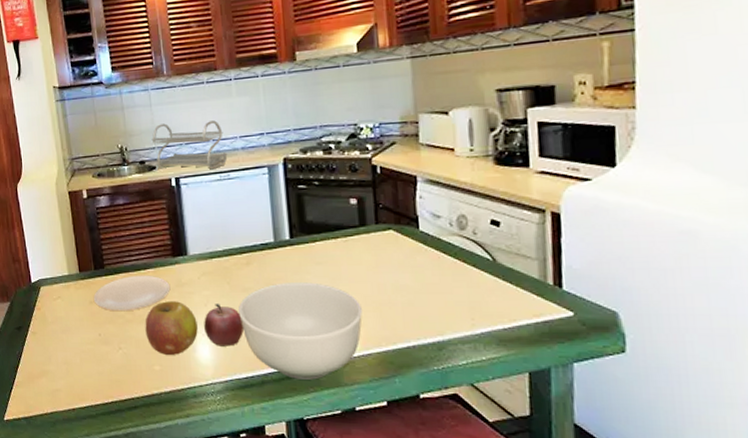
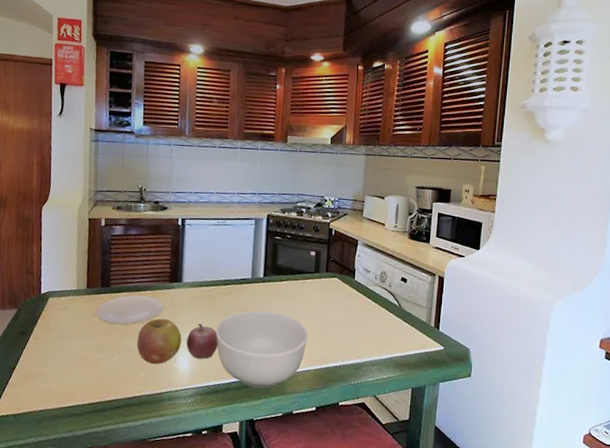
dish rack: present [151,120,228,170] -> none [167,173,226,216]

